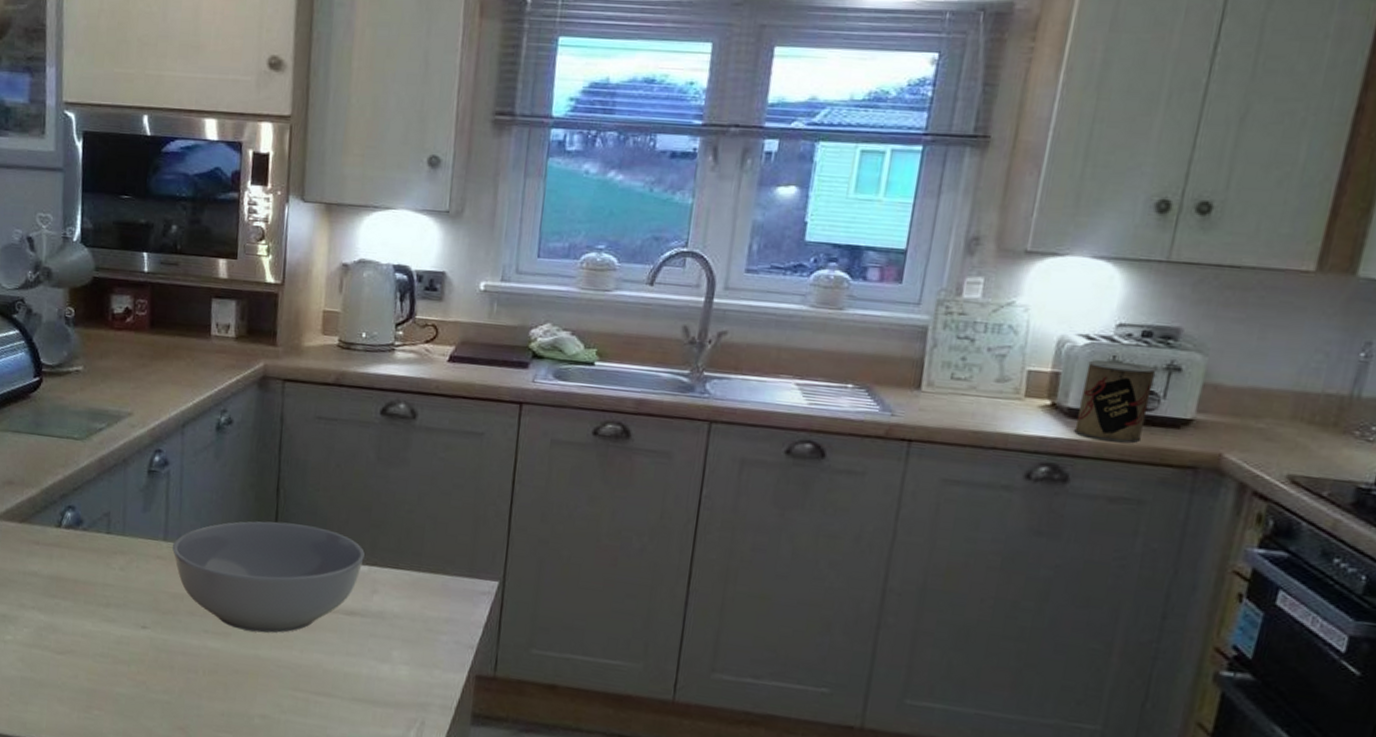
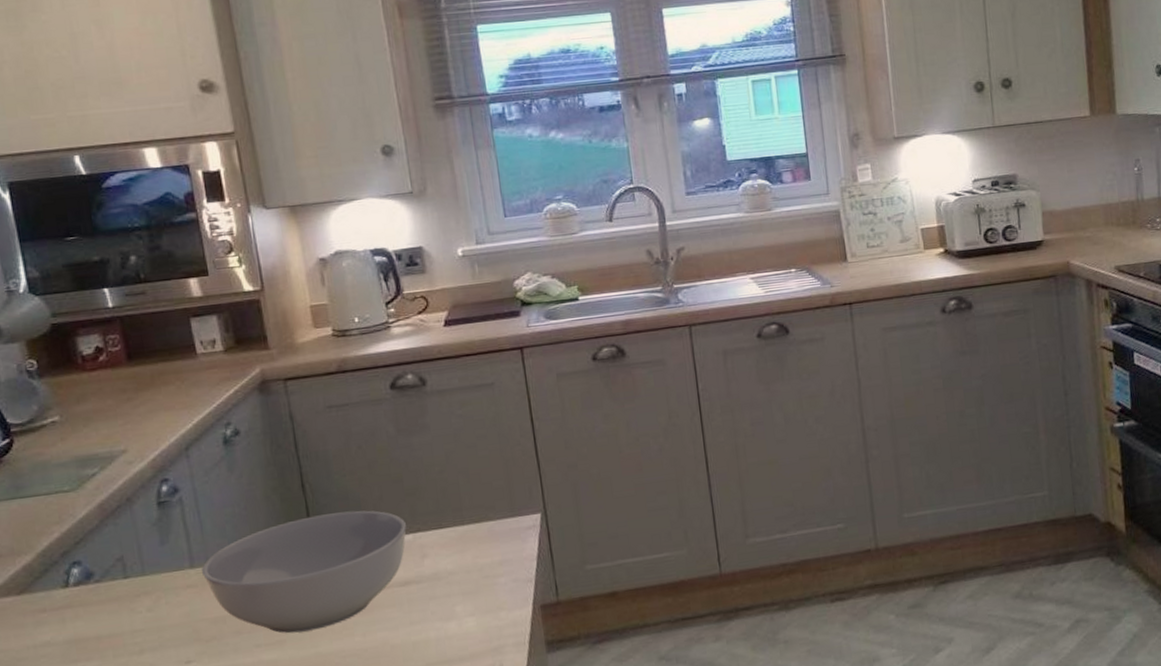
tin can: present [1074,360,1157,444] -> none [961,207,1012,271]

